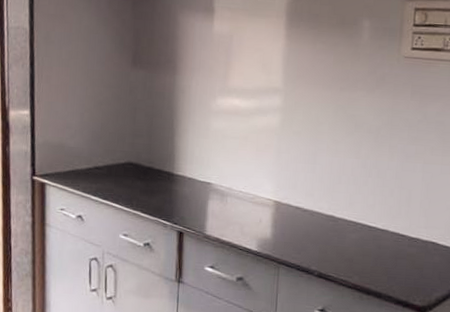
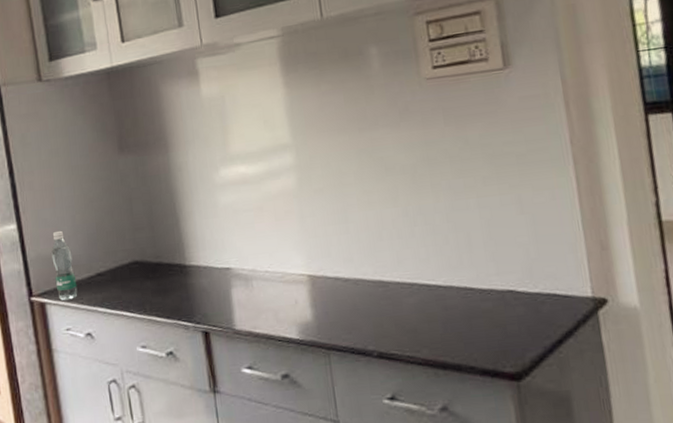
bottle: none [57,123,76,185] -> present [50,230,78,301]

